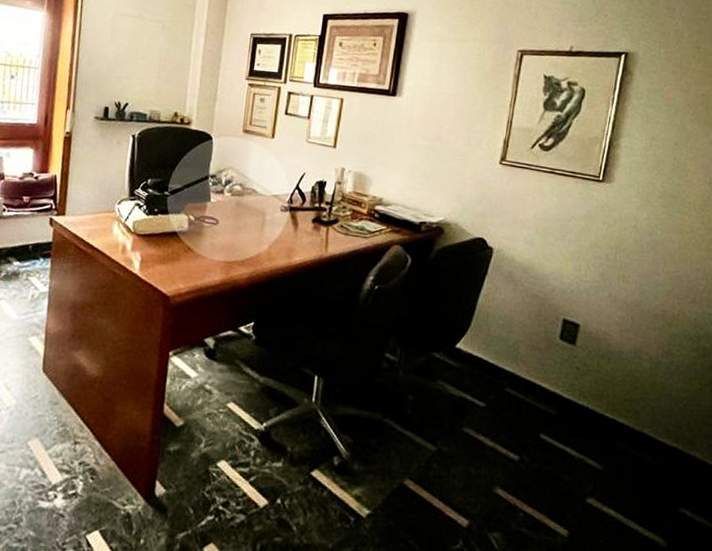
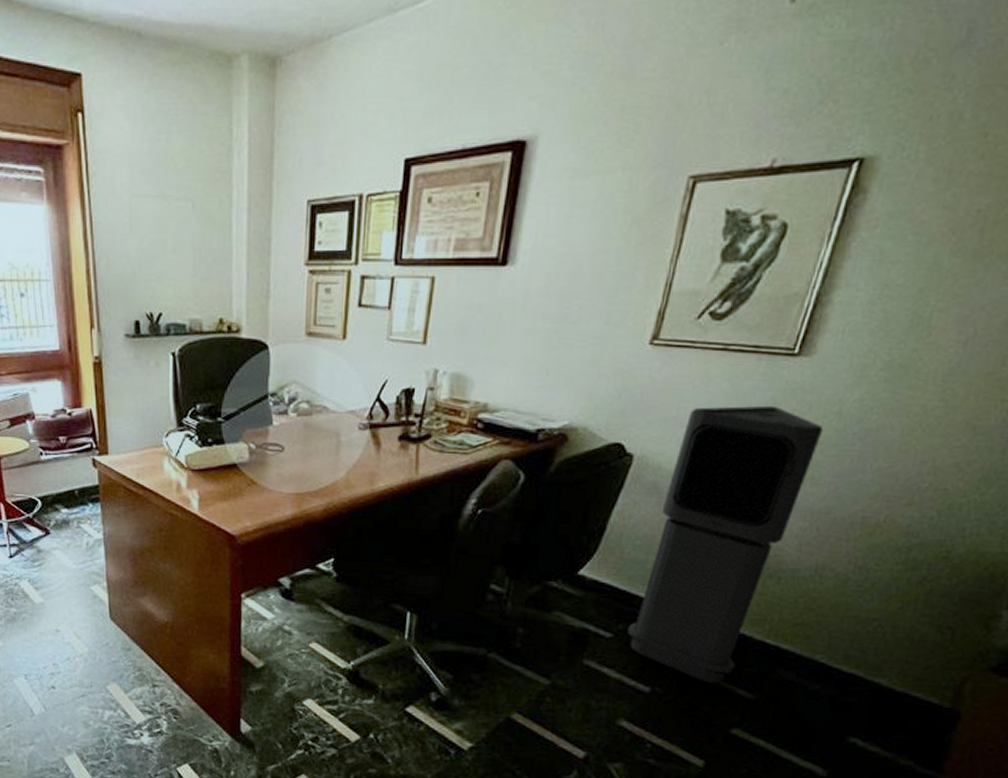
air purifier: none [496,214,626,454] -> present [626,405,824,684]

